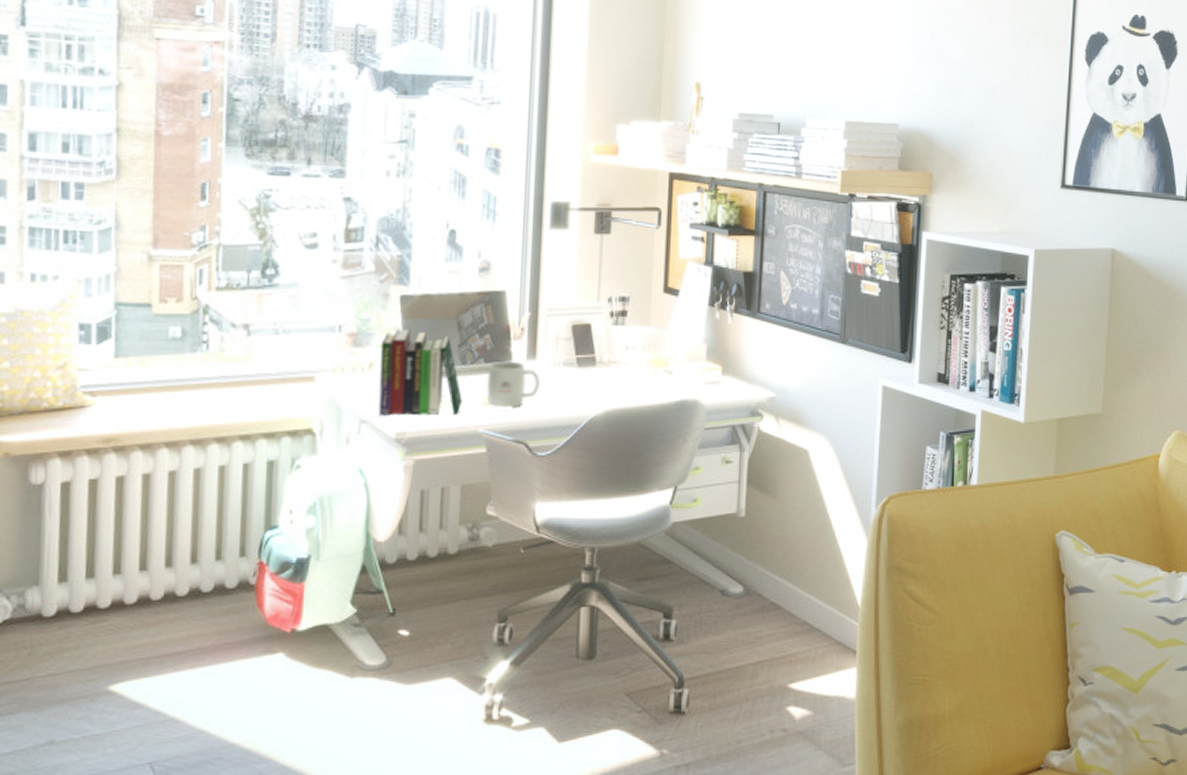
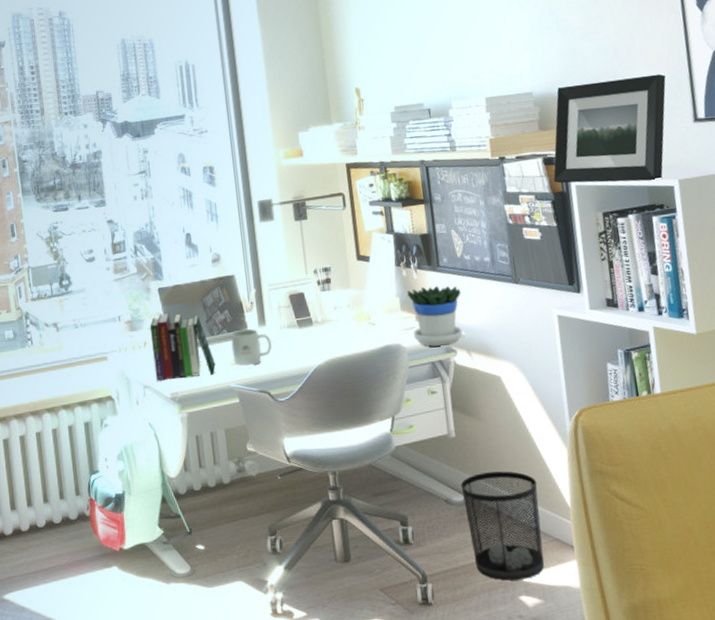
flowerpot: none [717,334,780,408] -> present [407,286,463,347]
waste bin: none [741,560,829,688] -> present [460,471,545,581]
picture frame: none [904,124,1041,247] -> present [553,74,666,184]

